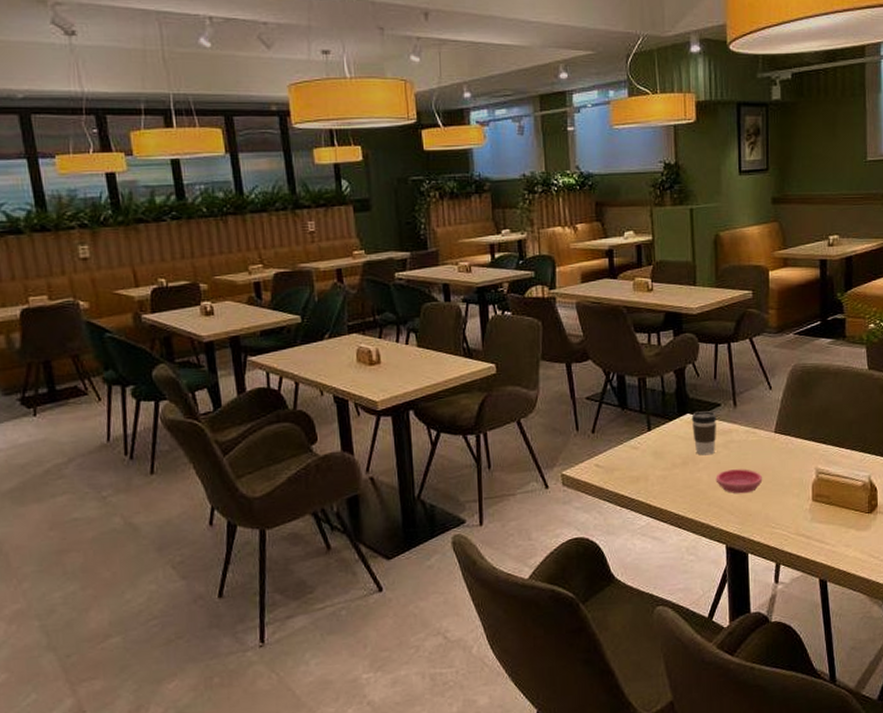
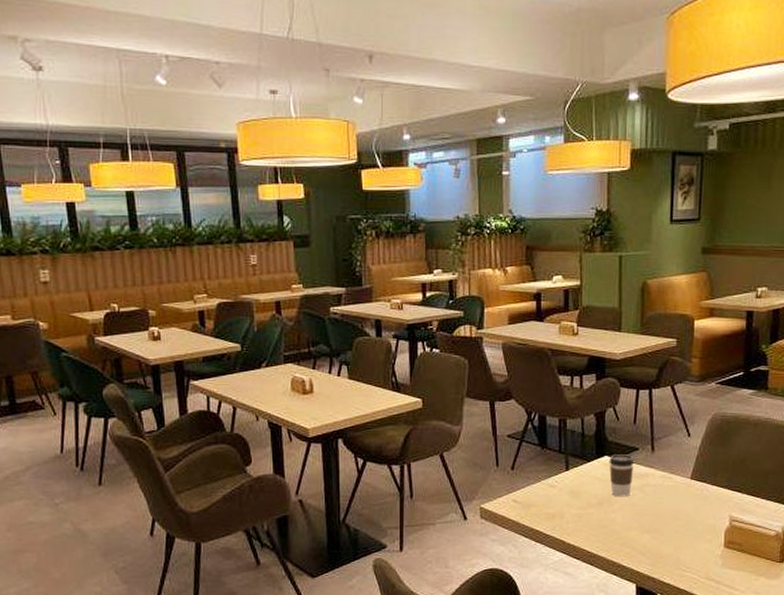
saucer: present [715,469,763,494] -> none [629,512,676,536]

